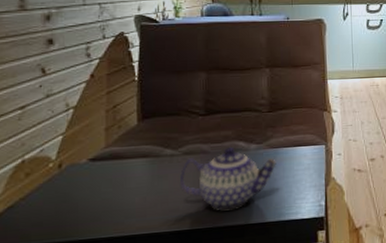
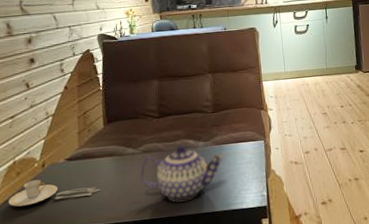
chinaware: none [13,182,131,214] -> present [8,180,101,207]

